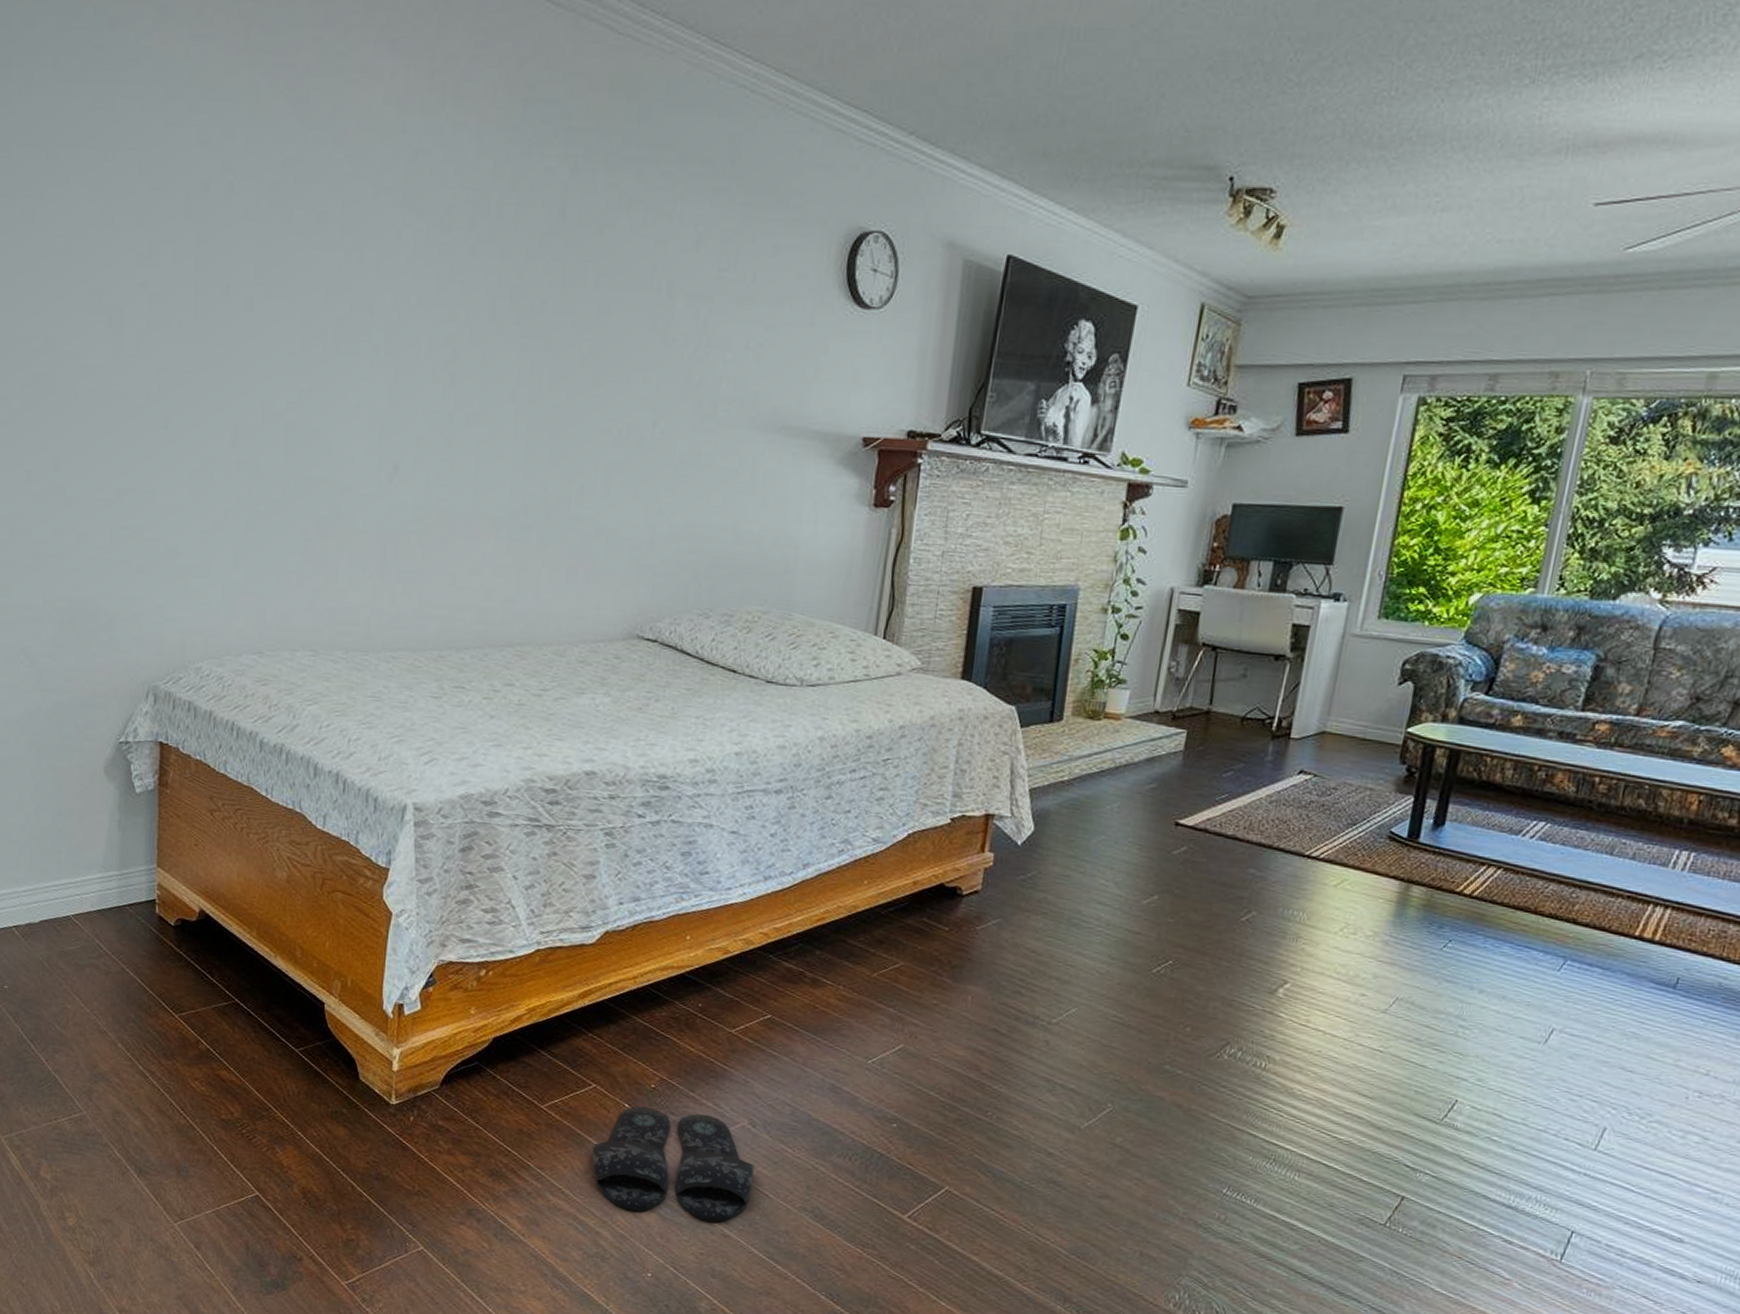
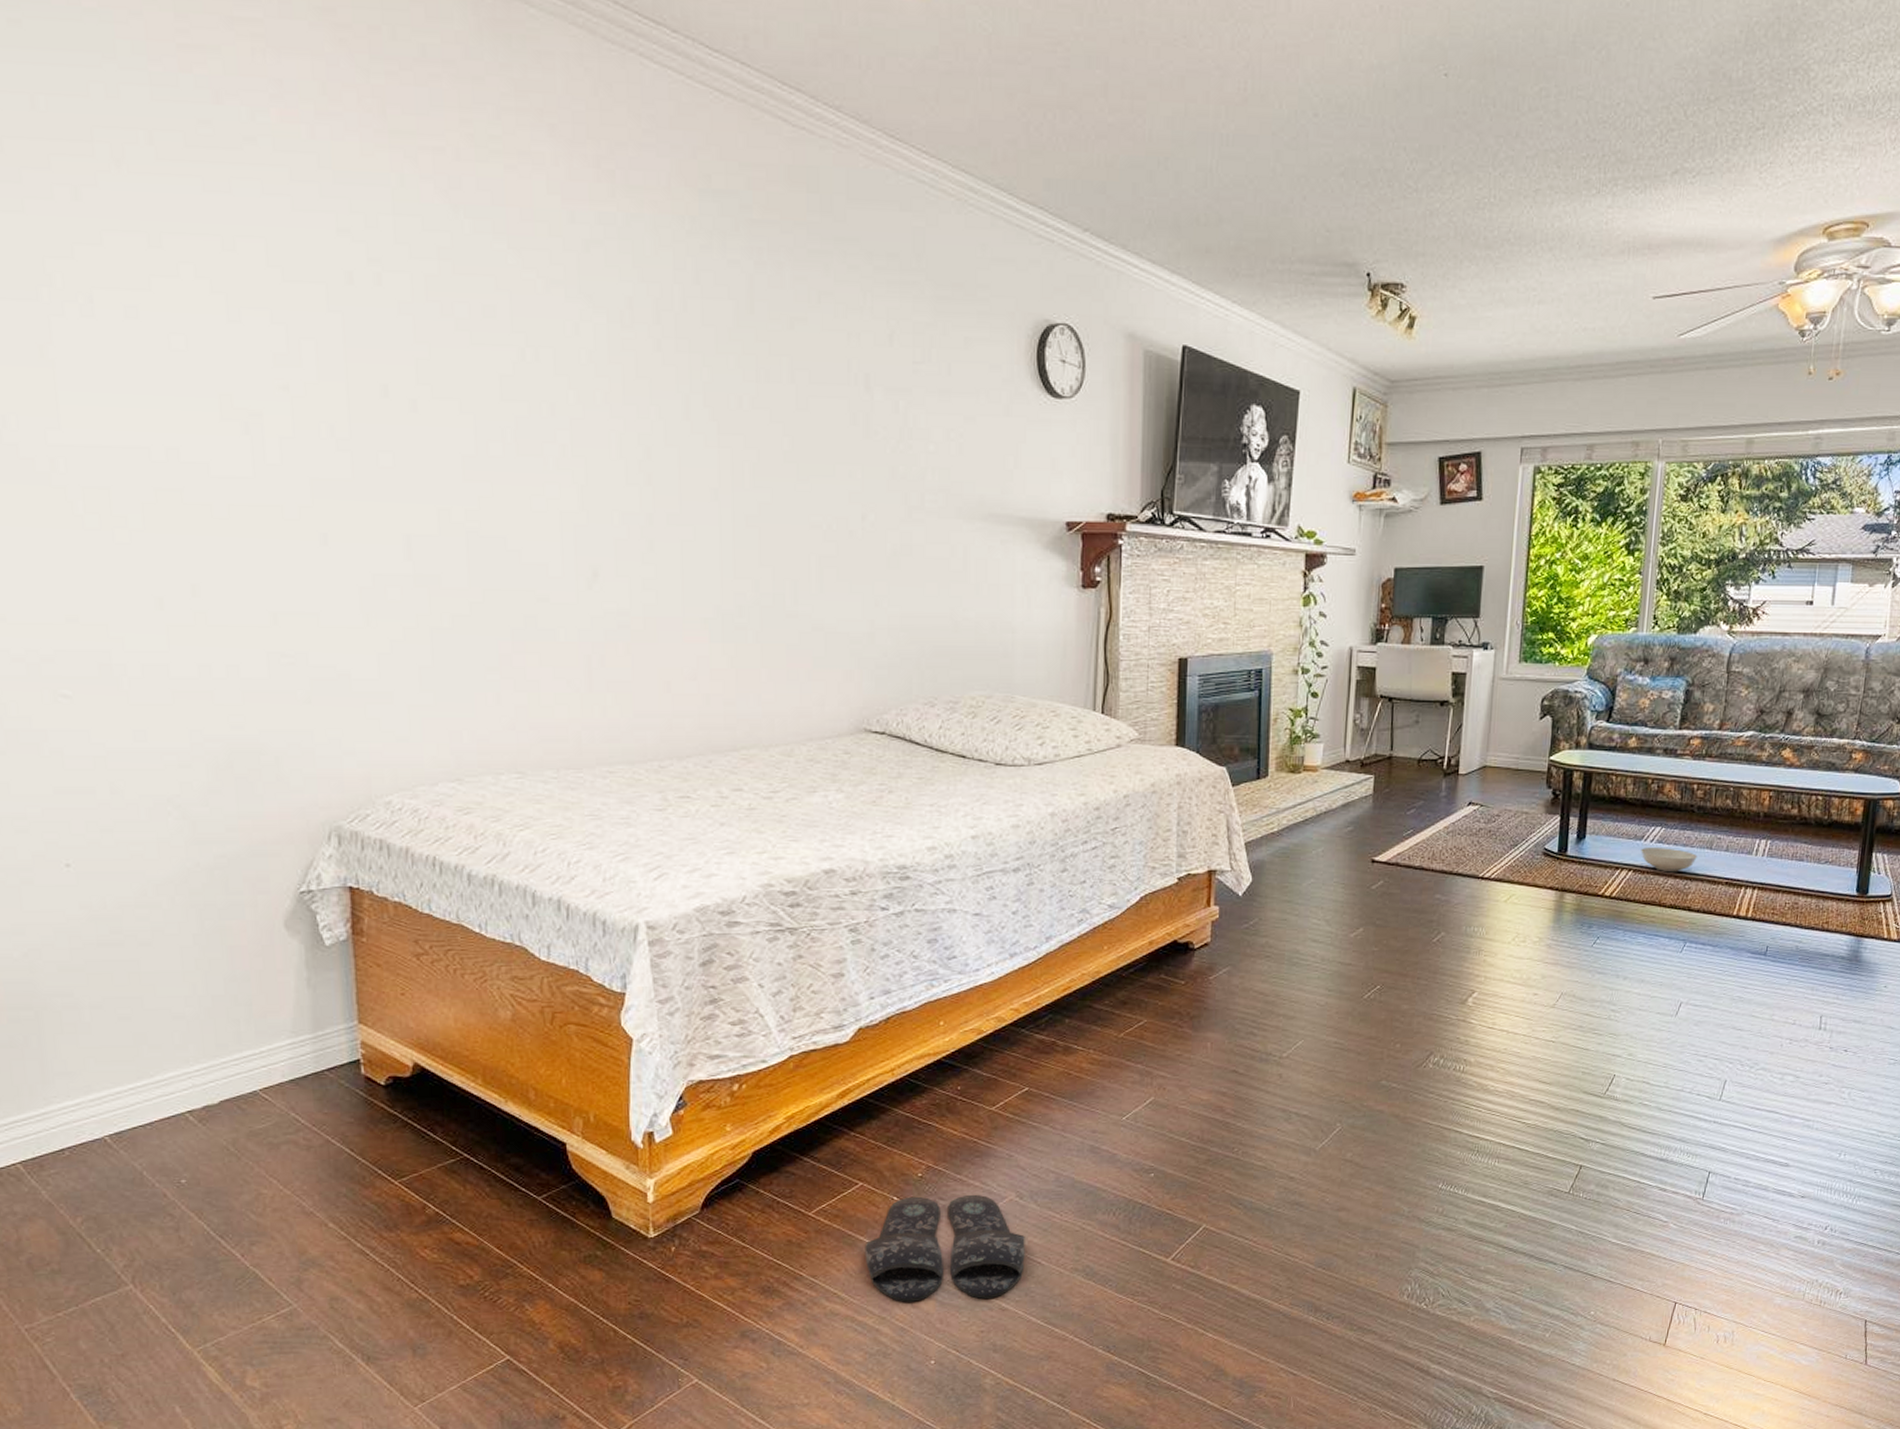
bowl: none [1516,844,1592,877] -> present [1641,848,1697,873]

